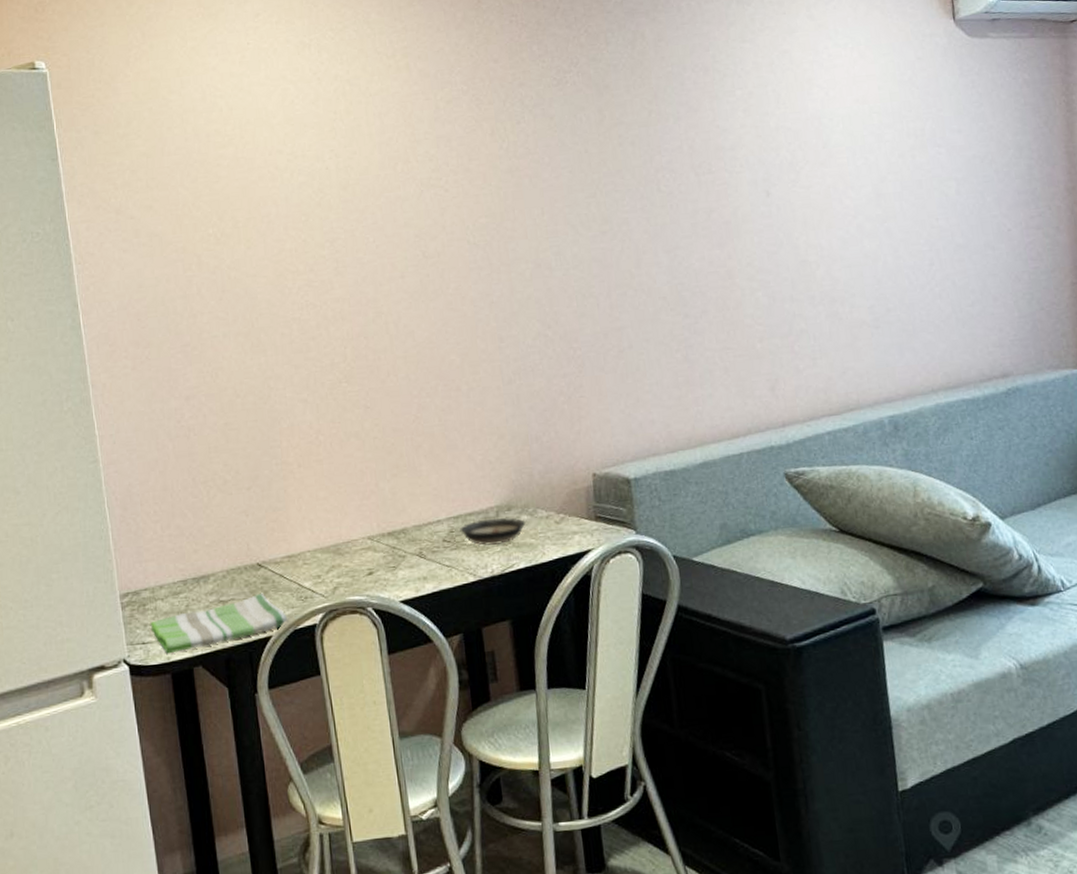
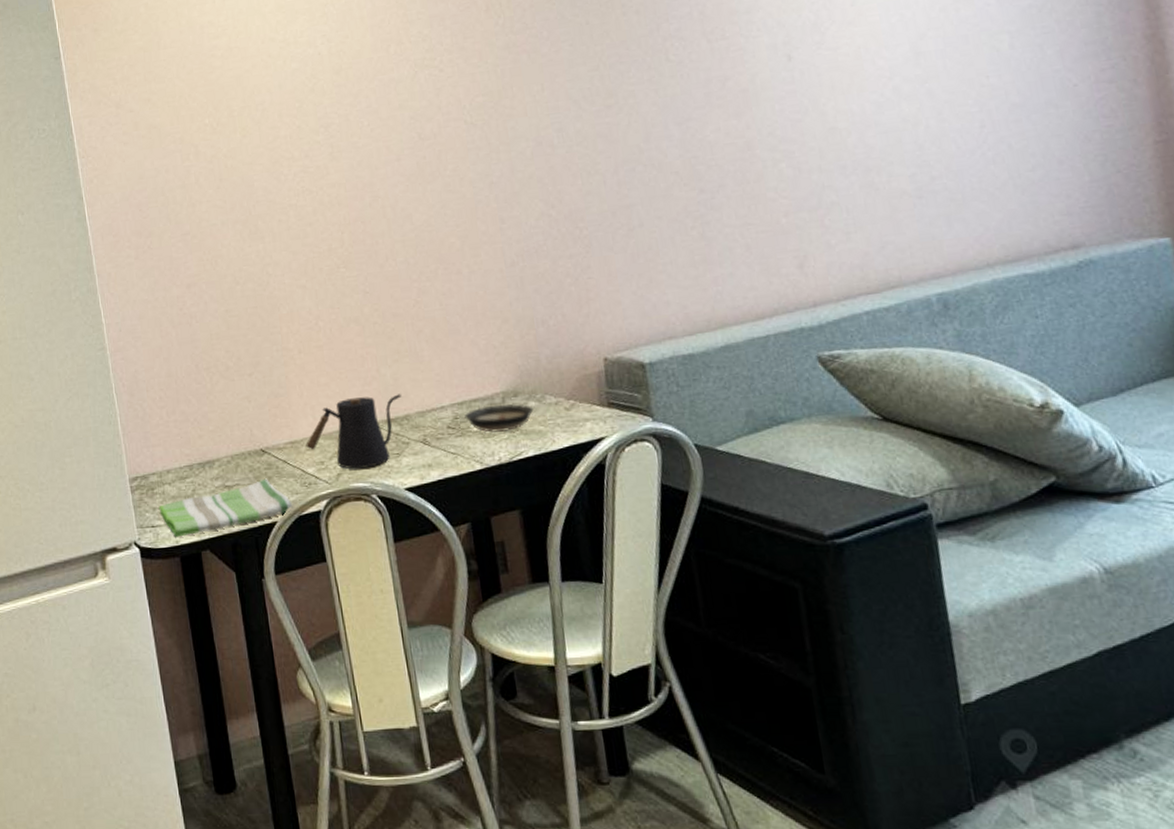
kettle: none [303,507,399,583] -> present [306,393,401,469]

